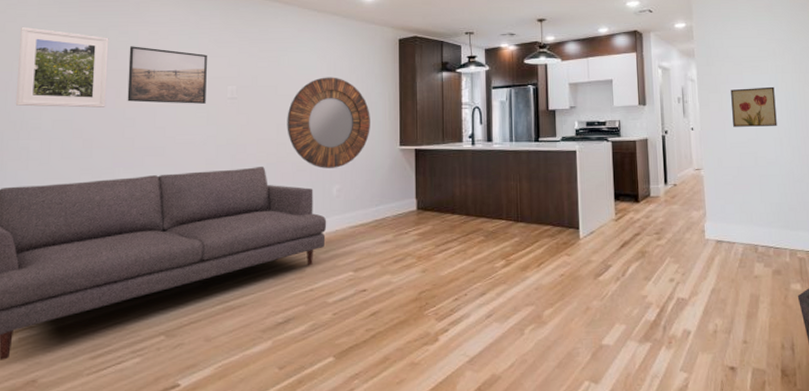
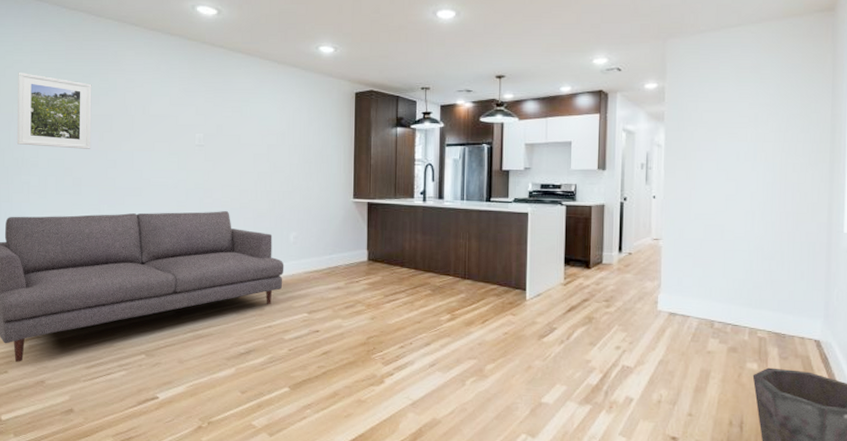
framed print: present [127,46,207,104] -> none [109,93,177,149]
home mirror: present [287,77,370,169] -> none [249,128,326,216]
wall art: present [731,86,777,127] -> none [700,156,752,199]

